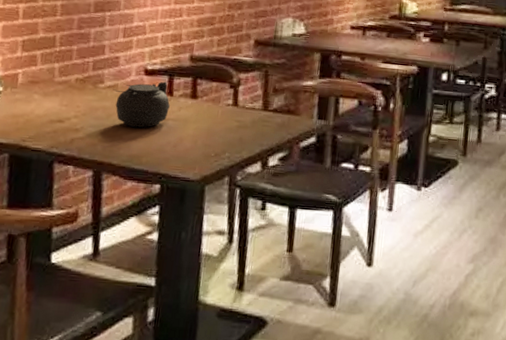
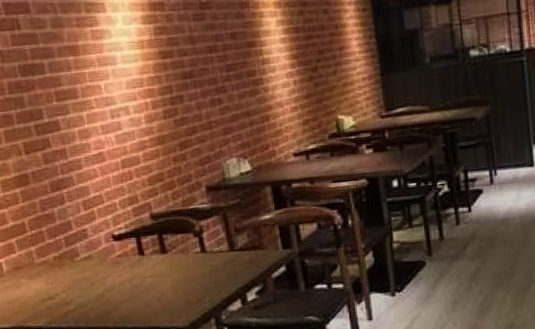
teapot: present [113,81,170,128] -> none [89,243,145,291]

